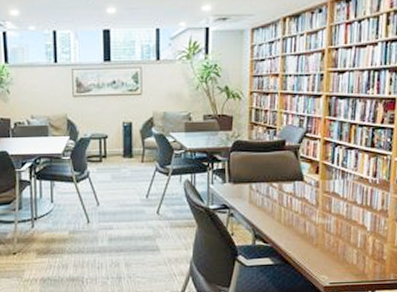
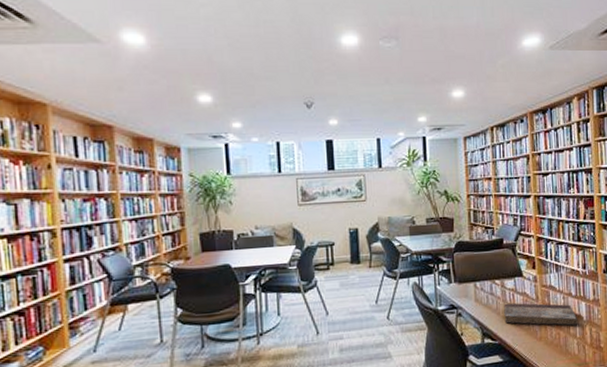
book: none [279,207,361,235] -> present [504,303,578,326]

